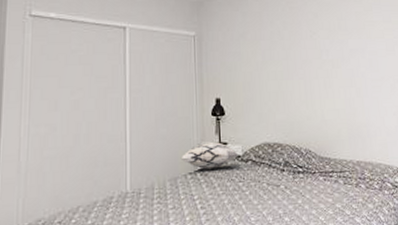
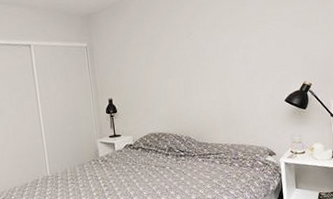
decorative pillow: present [182,140,239,170] -> none [86,133,131,157]

